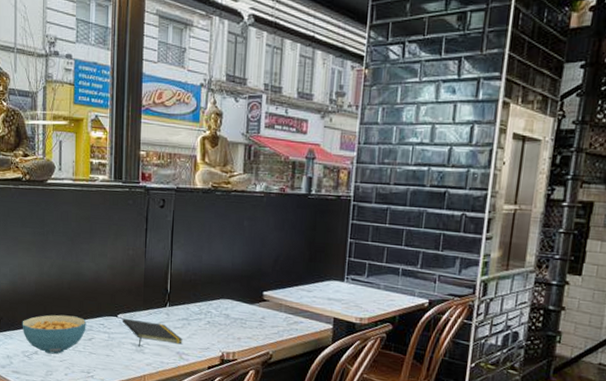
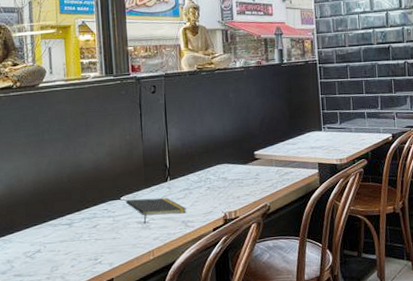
cereal bowl: present [22,314,86,354] -> none [21,207,90,250]

